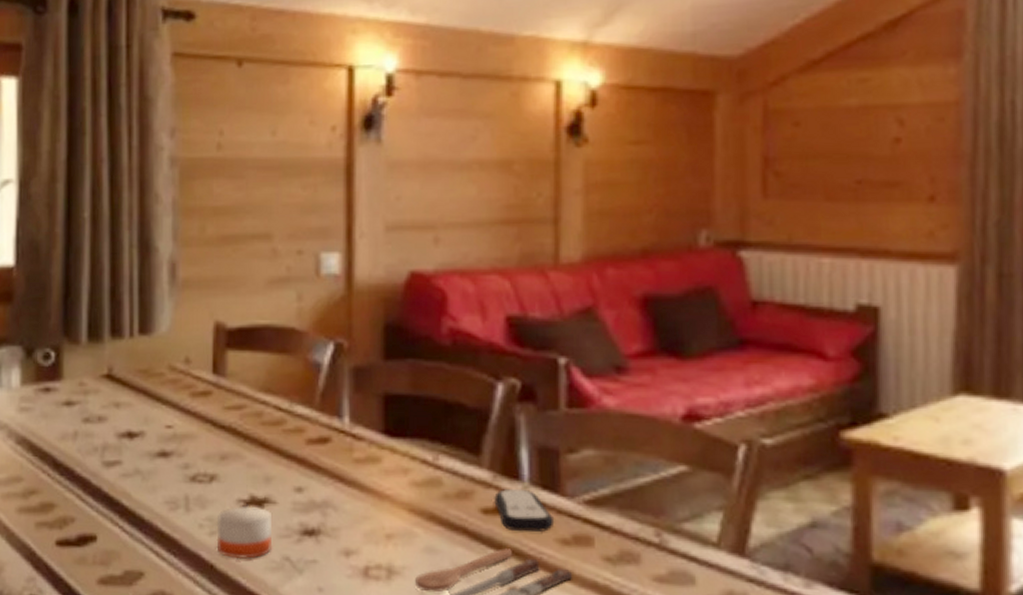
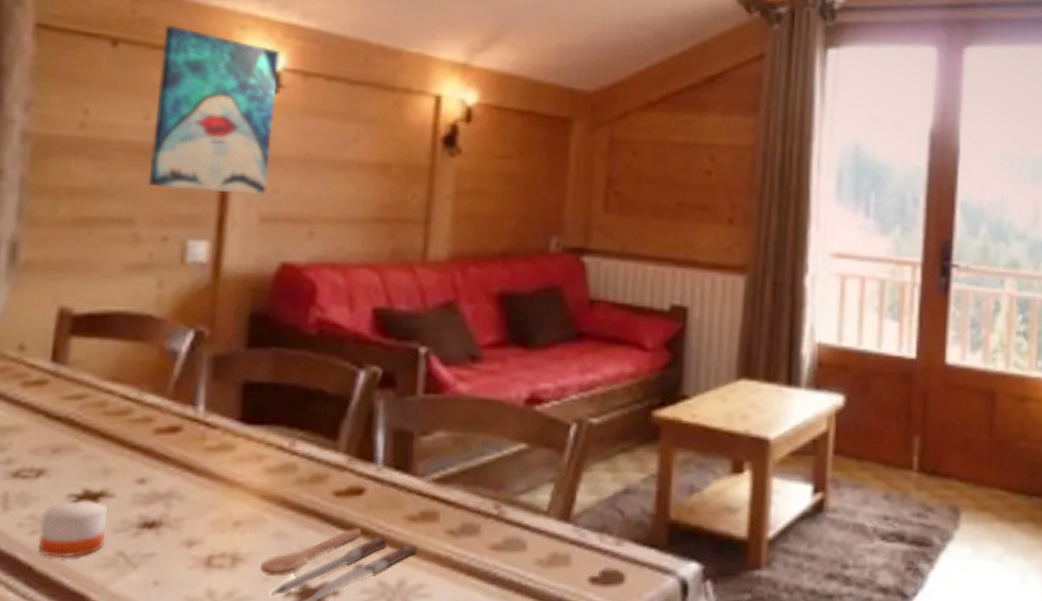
wall art: none [280,37,392,204] -> present [149,24,281,195]
remote control: present [494,489,555,532] -> none [347,472,405,512]

